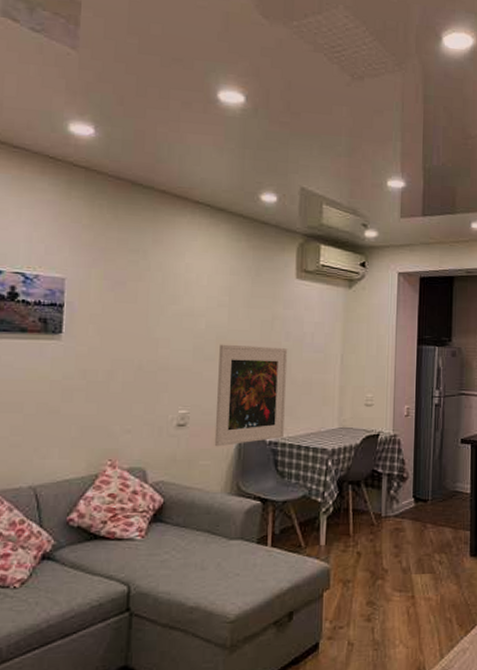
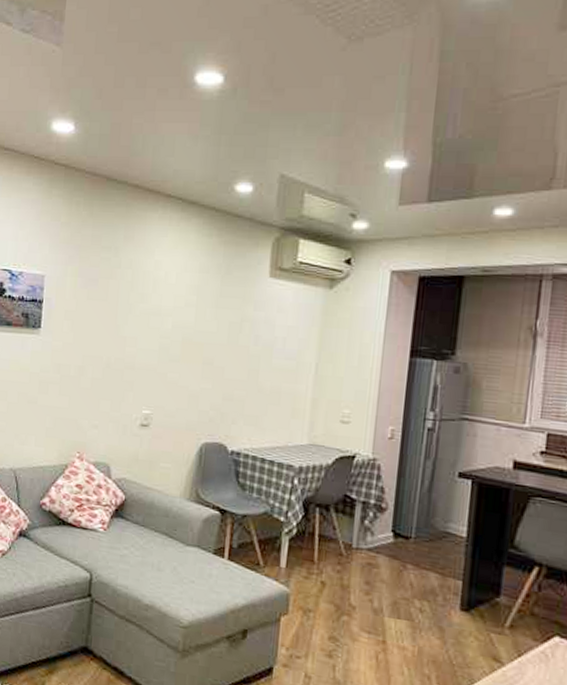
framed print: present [214,344,288,447] -> none [175,345,257,451]

